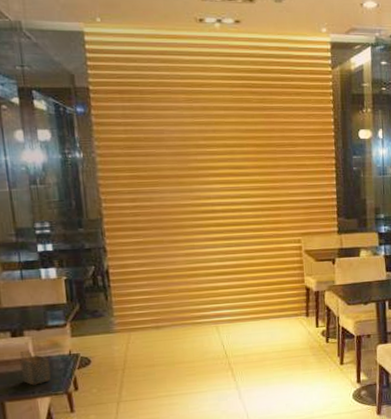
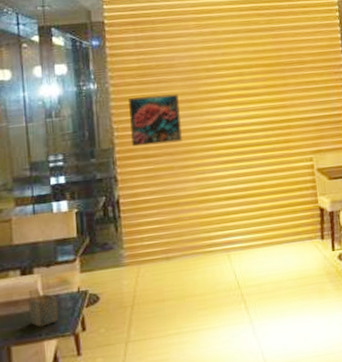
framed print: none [116,168,173,219] -> present [129,94,183,147]

